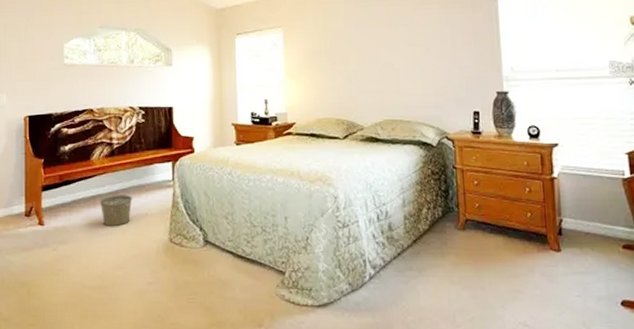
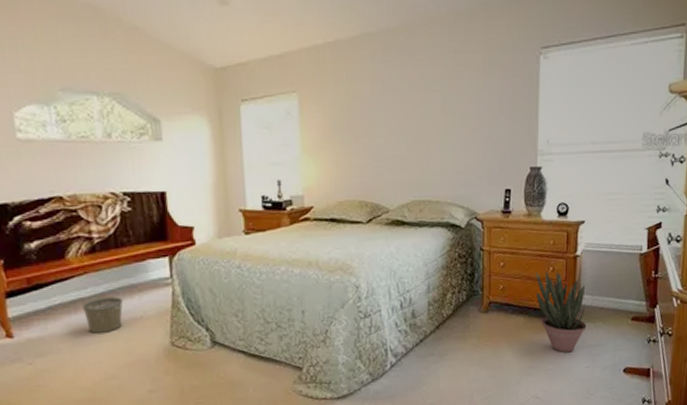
potted plant: none [512,190,573,279] -> present [536,269,587,353]

